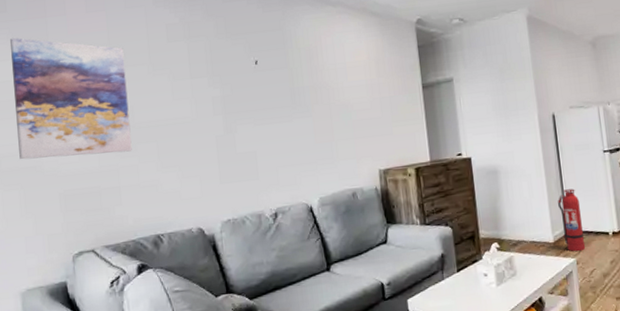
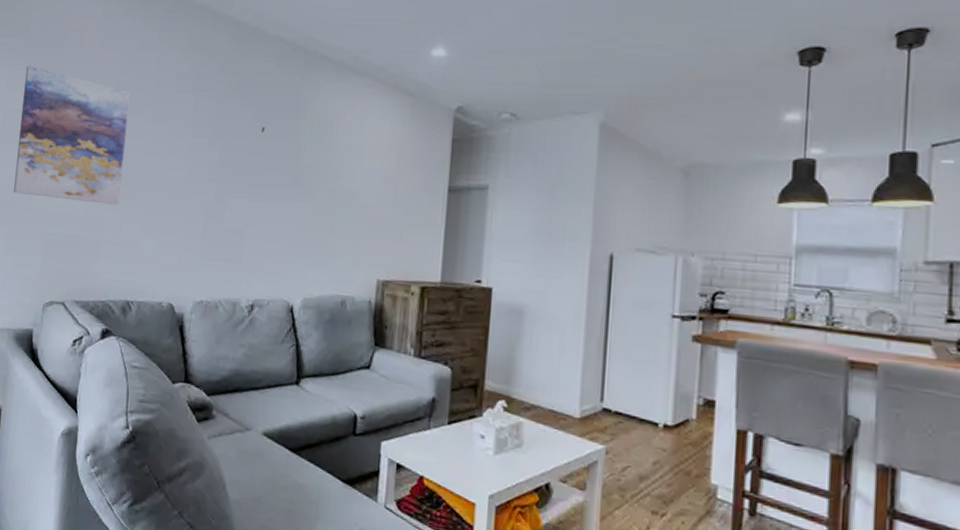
fire extinguisher: present [558,189,586,252] -> none [595,354,625,439]

